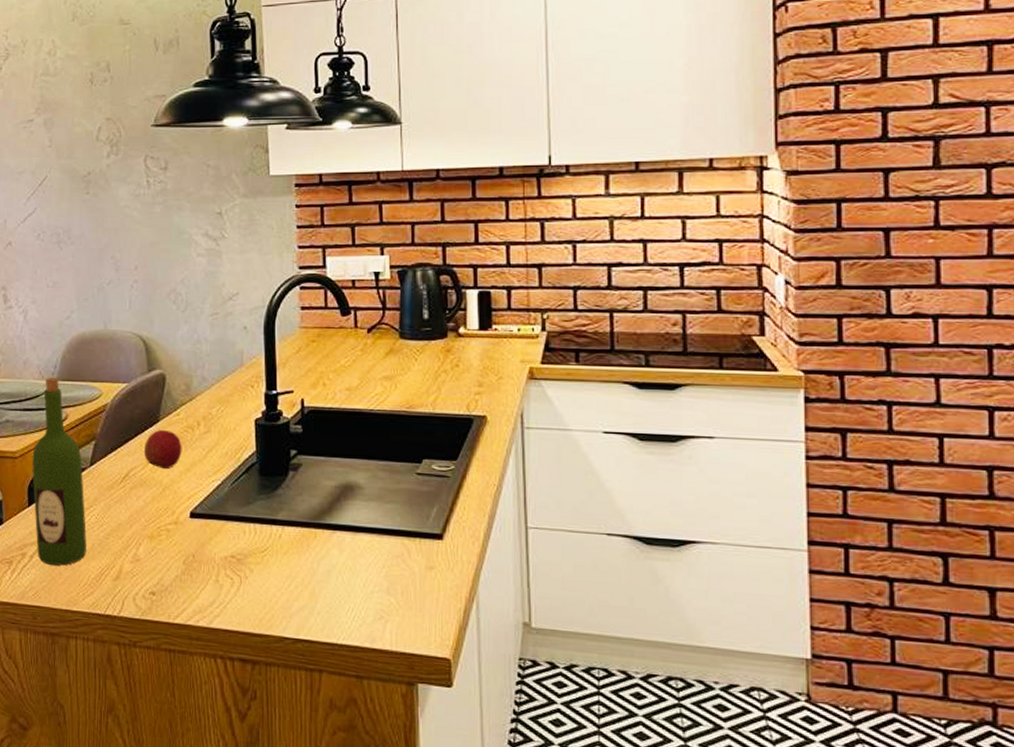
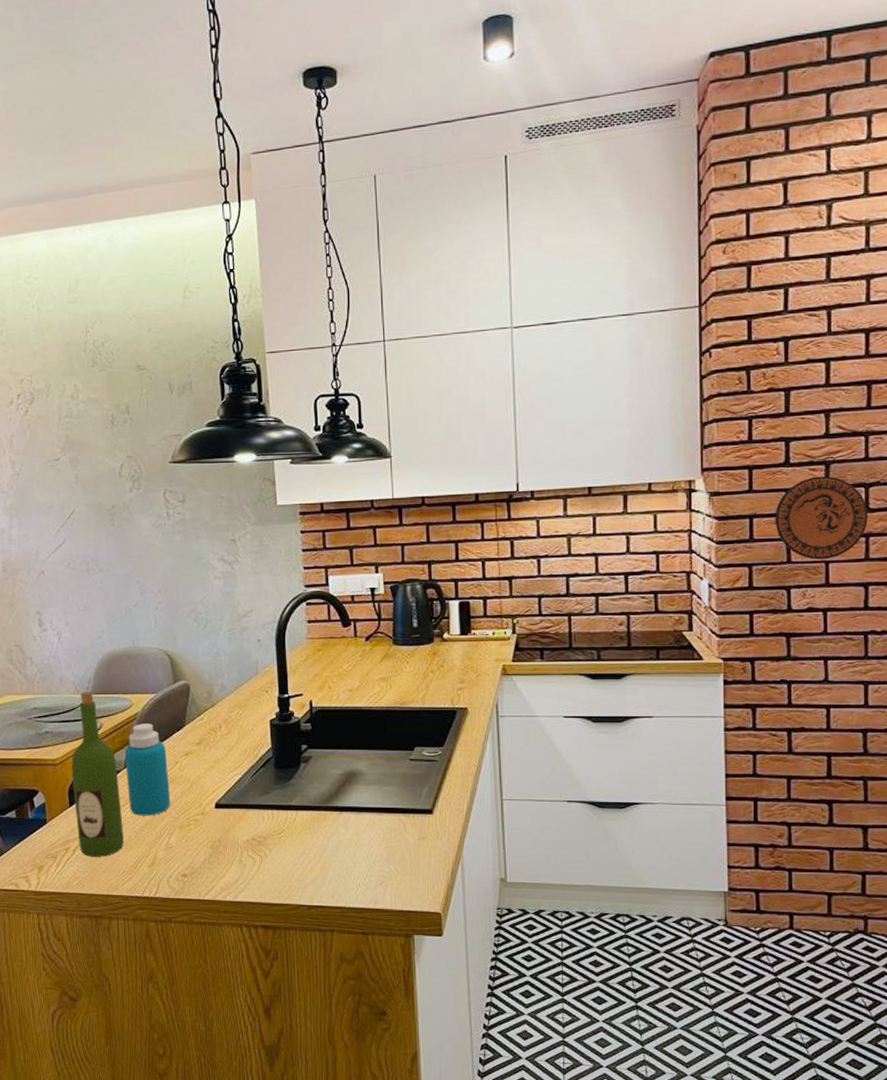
bottle: none [91,416,141,522] -> present [124,724,171,816]
apple: present [143,429,182,470] -> none [172,733,207,768]
decorative plate: none [869,154,992,255] -> present [775,476,869,560]

